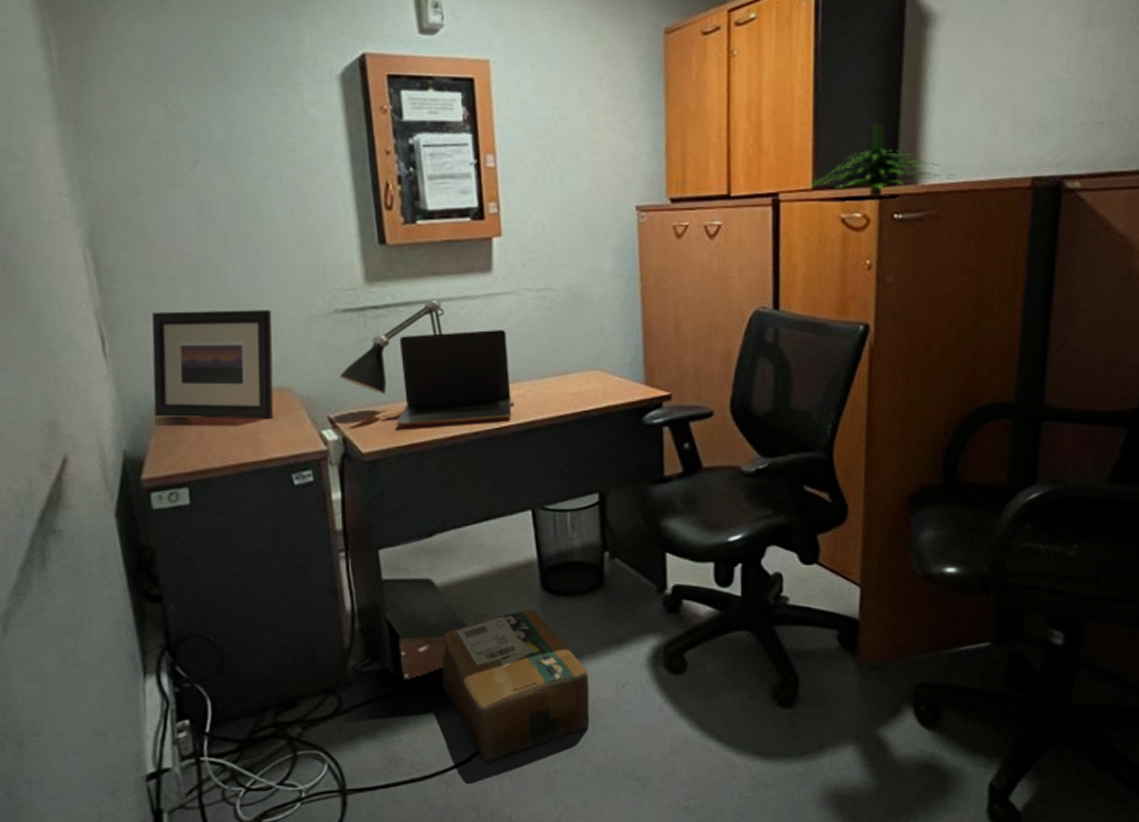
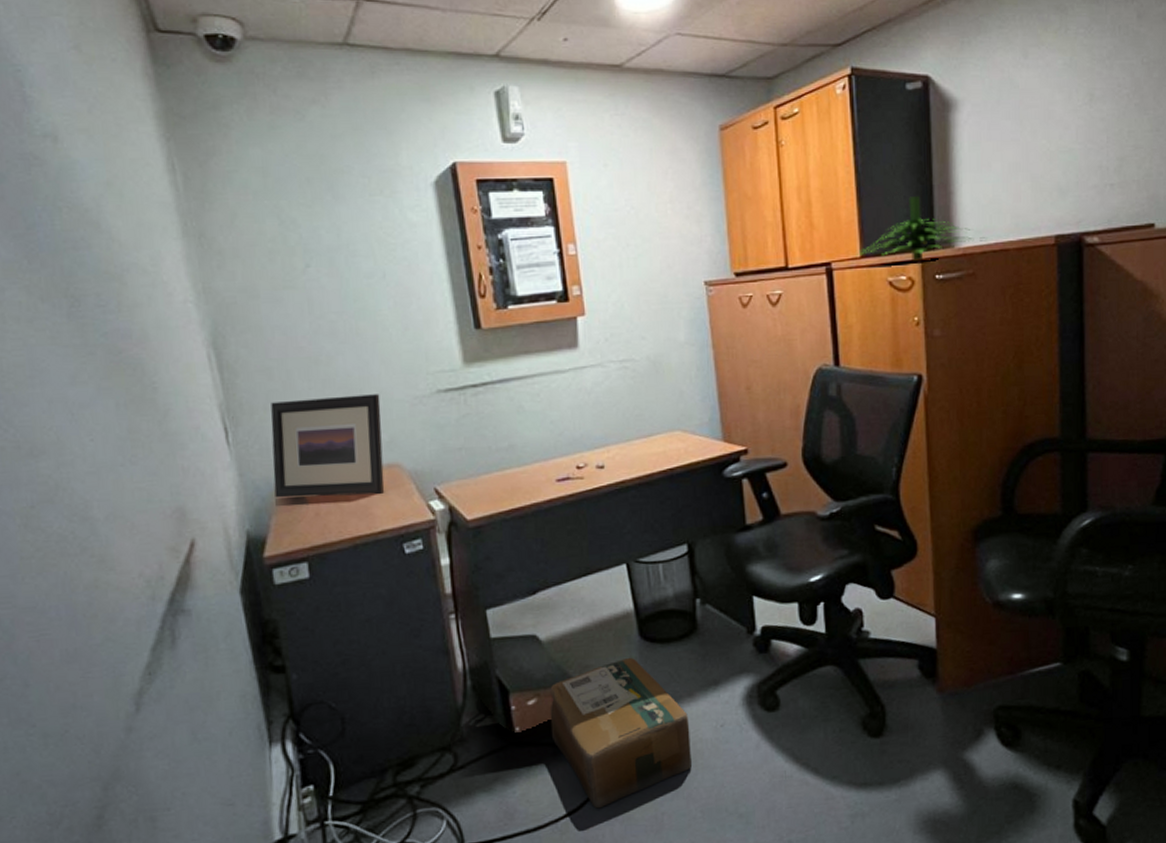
desk lamp: present [339,300,445,395] -> none [443,376,537,465]
laptop computer: present [396,330,511,426] -> none [497,399,602,493]

